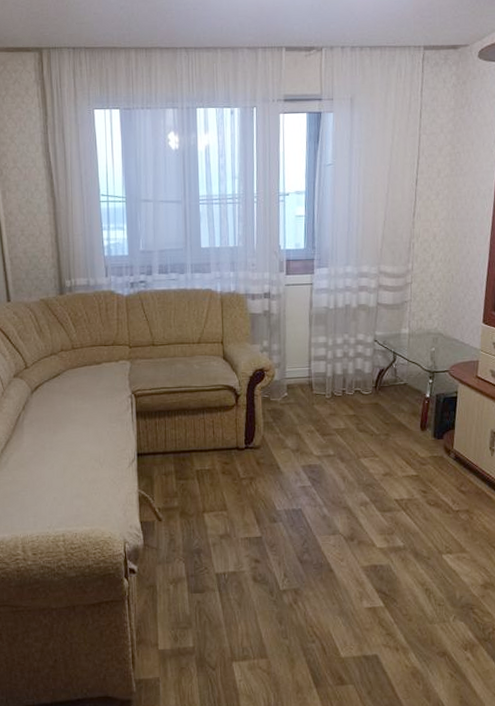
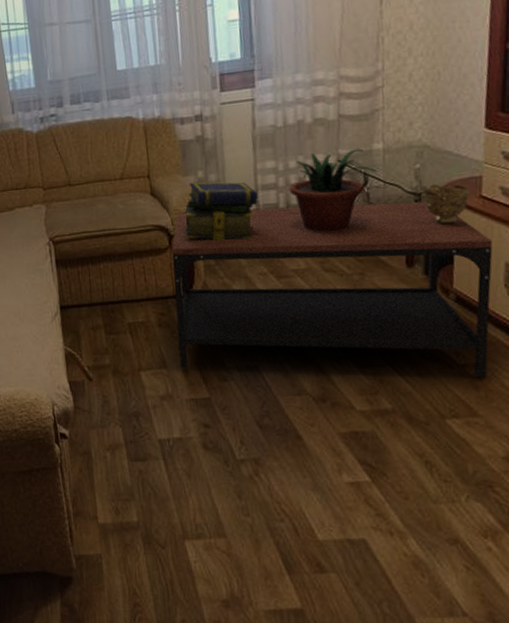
coffee table: none [237,375,483,522] -> present [171,202,493,378]
stack of books: none [250,350,311,402] -> present [185,182,258,241]
potted plant: none [336,332,403,399] -> present [289,148,377,233]
decorative bowl: none [434,364,470,398] -> present [421,184,472,225]

